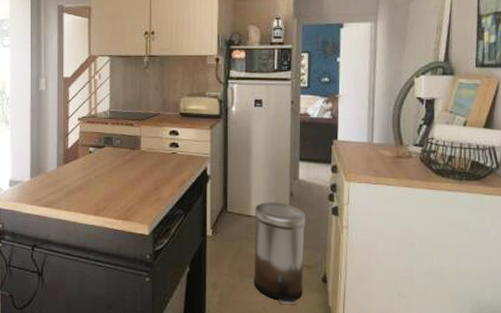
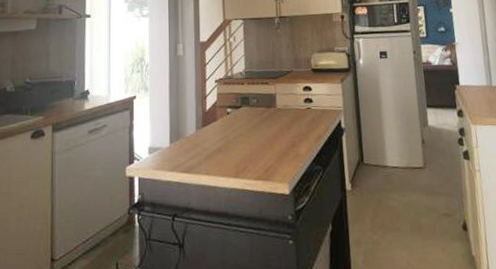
pedal bin: present [253,202,306,305] -> none [390,150,446,258]

